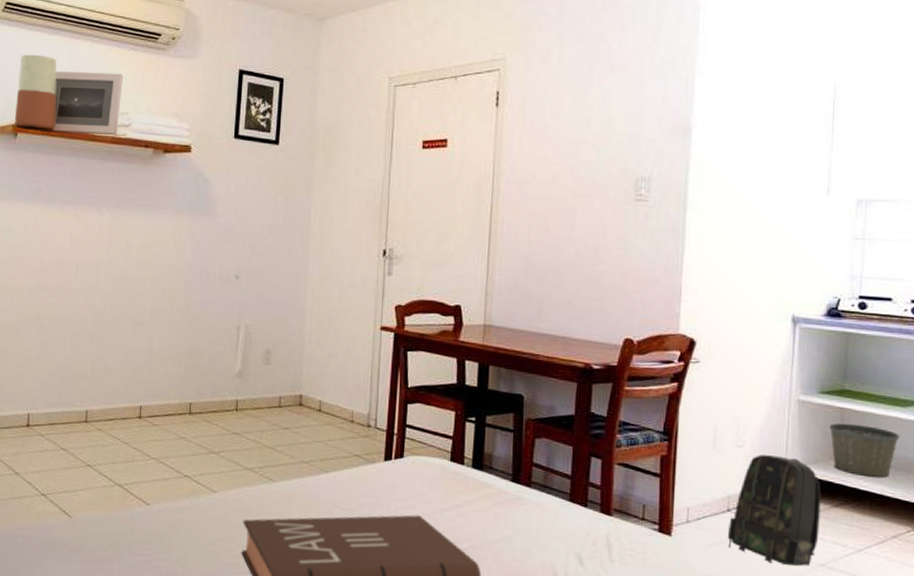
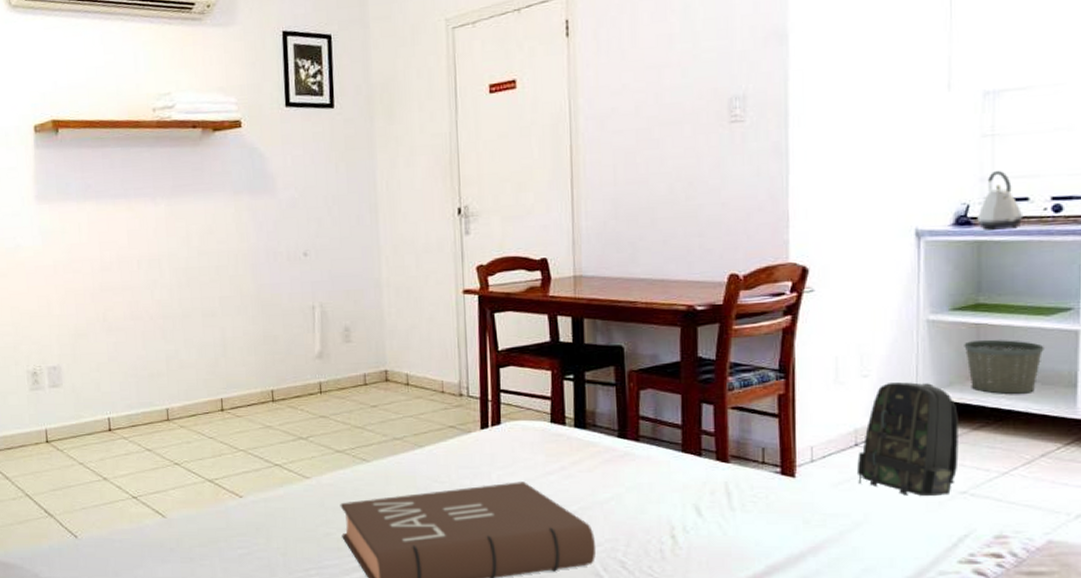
vase: present [15,54,57,131] -> none [50,42,97,125]
picture frame: present [41,71,124,136] -> none [82,51,162,125]
kettle: none [846,270,887,325] -> present [977,170,1024,230]

